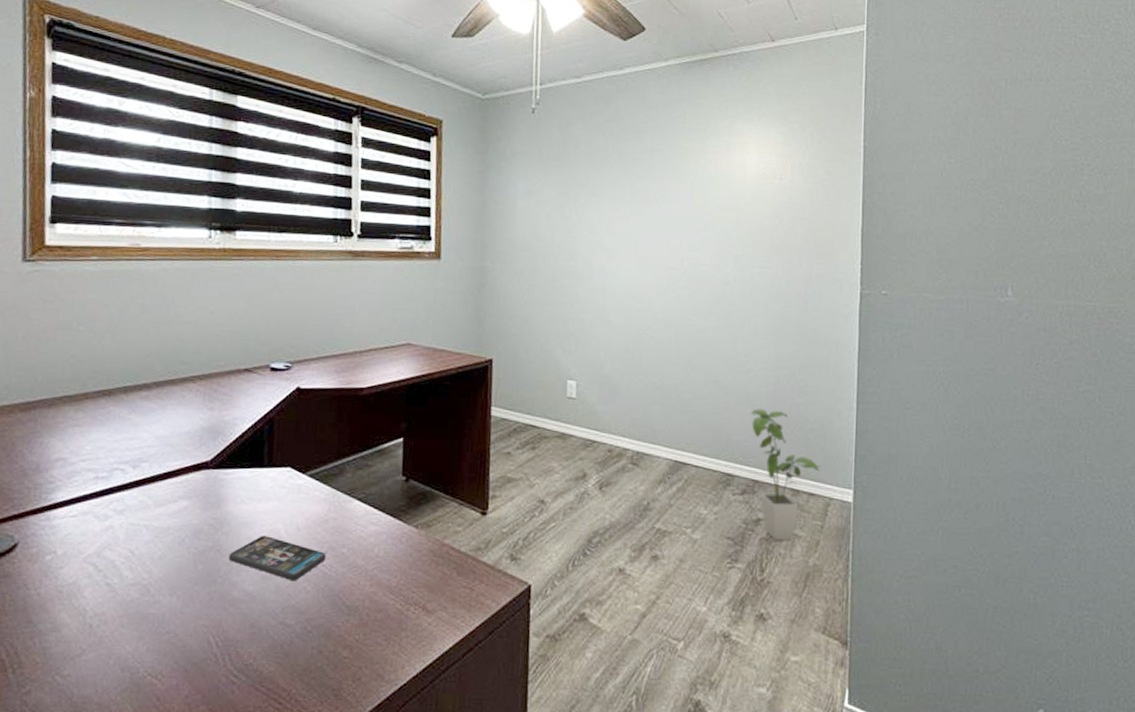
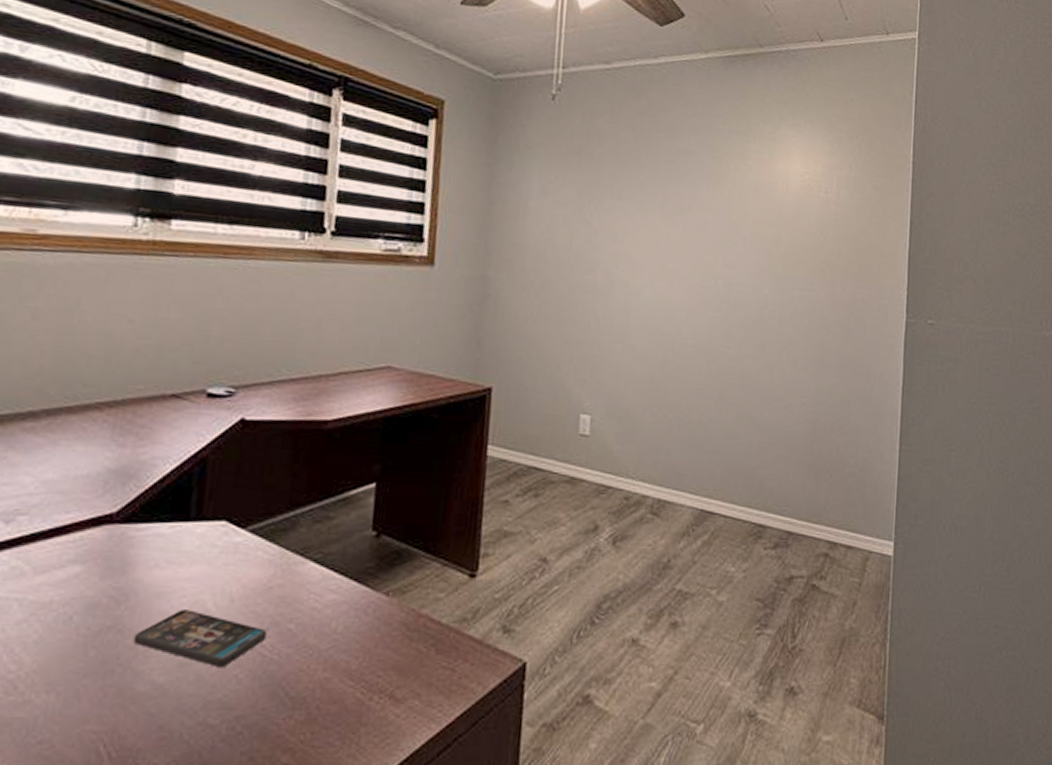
house plant: present [751,409,822,540] -> none [787,449,861,601]

